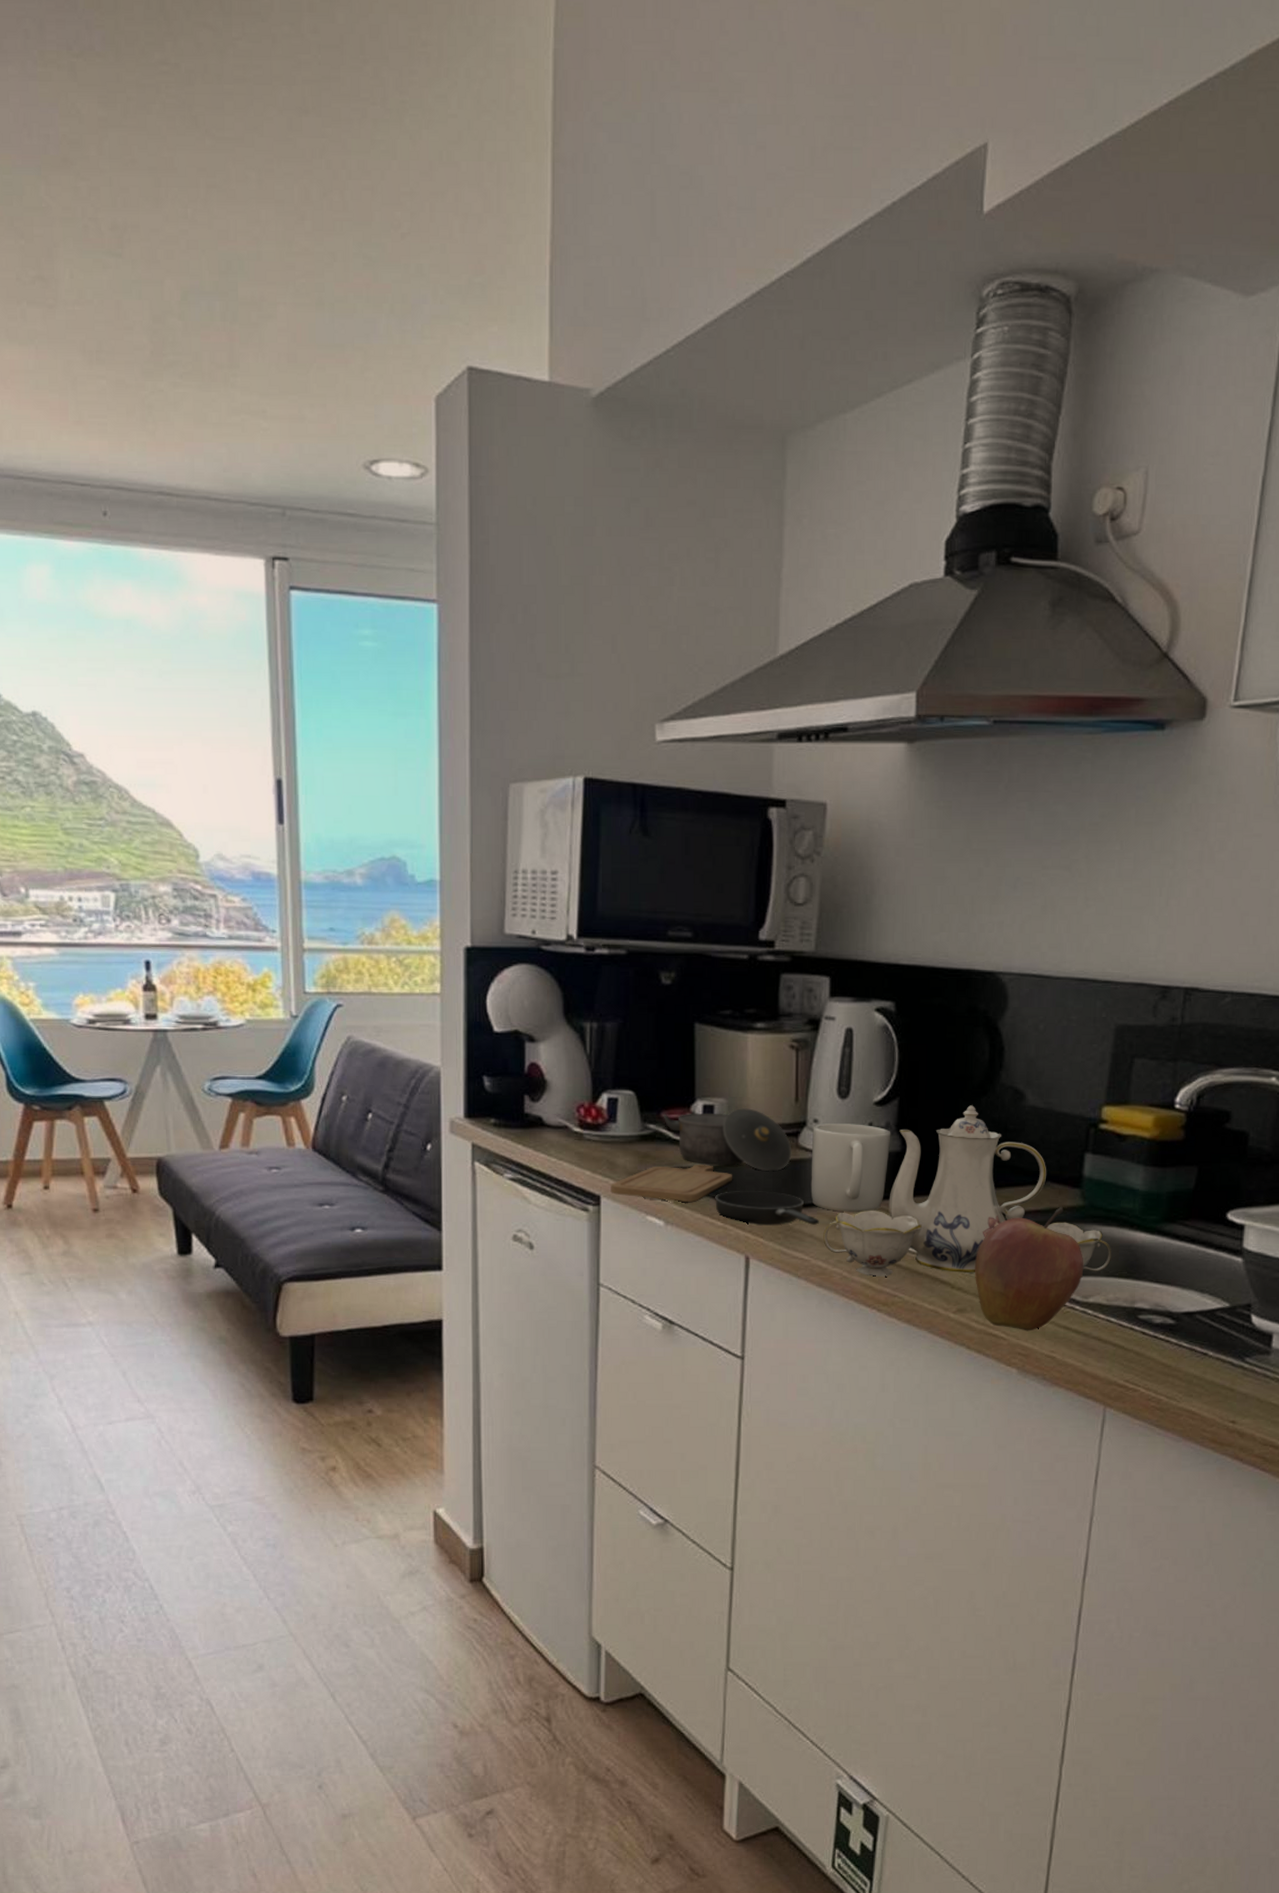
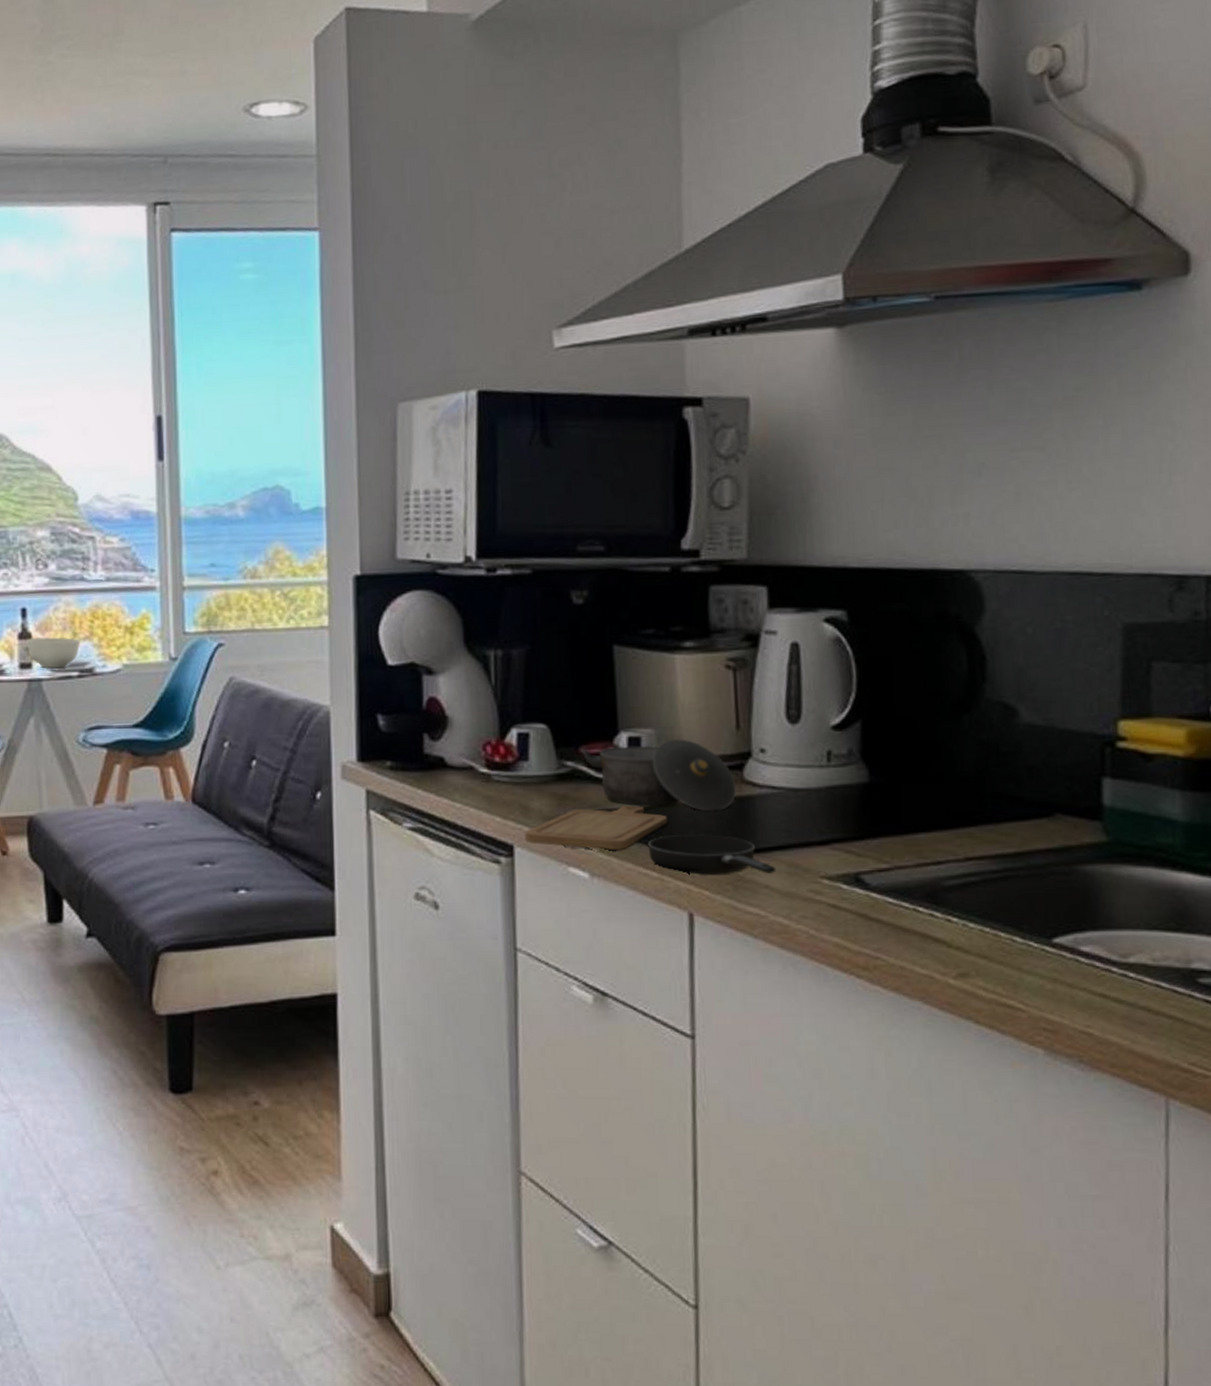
bowl: none [151,990,204,1021] -> present [27,637,80,669]
mug: present [810,1123,891,1212] -> none [759,752,856,857]
tea set: present [823,1105,1112,1278] -> none [781,725,1153,935]
fruit: present [974,1206,1084,1331] -> none [974,843,1118,1001]

